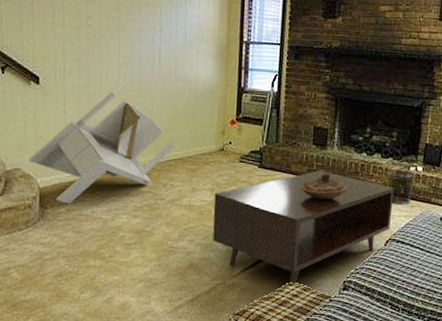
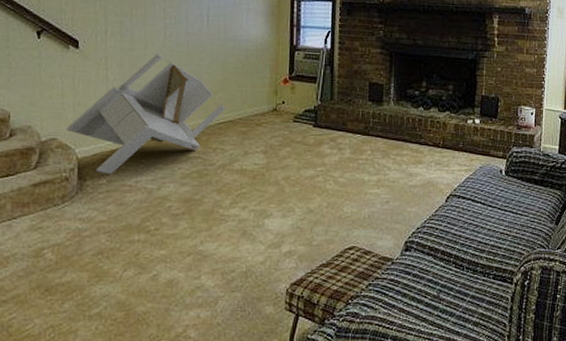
coffee table: present [213,171,394,284] -> none [267,127,453,248]
decorative bowl: present [301,172,347,200] -> none [358,129,405,158]
waste bin: present [387,169,415,205] -> none [445,122,473,159]

